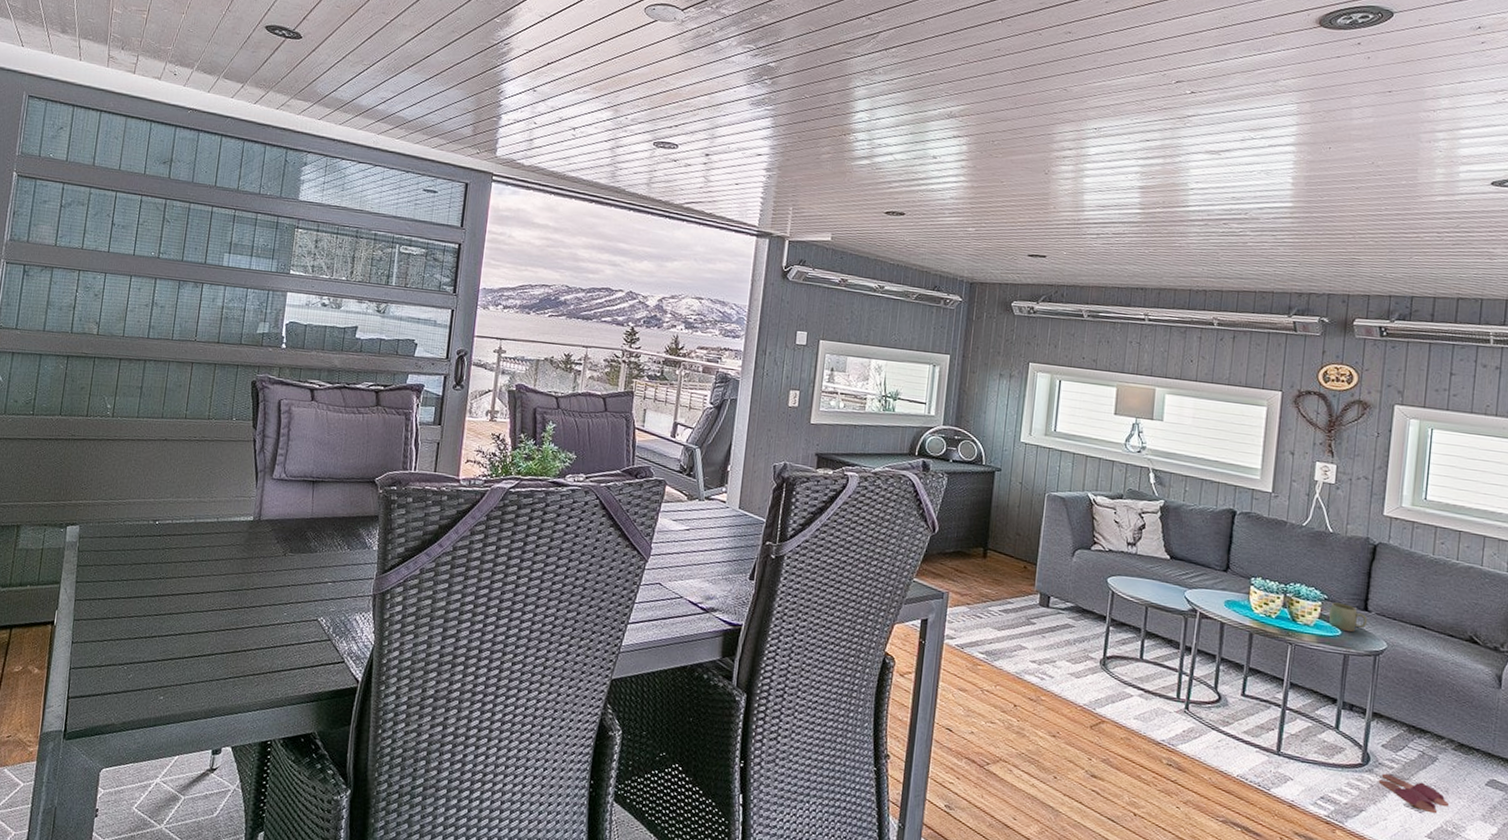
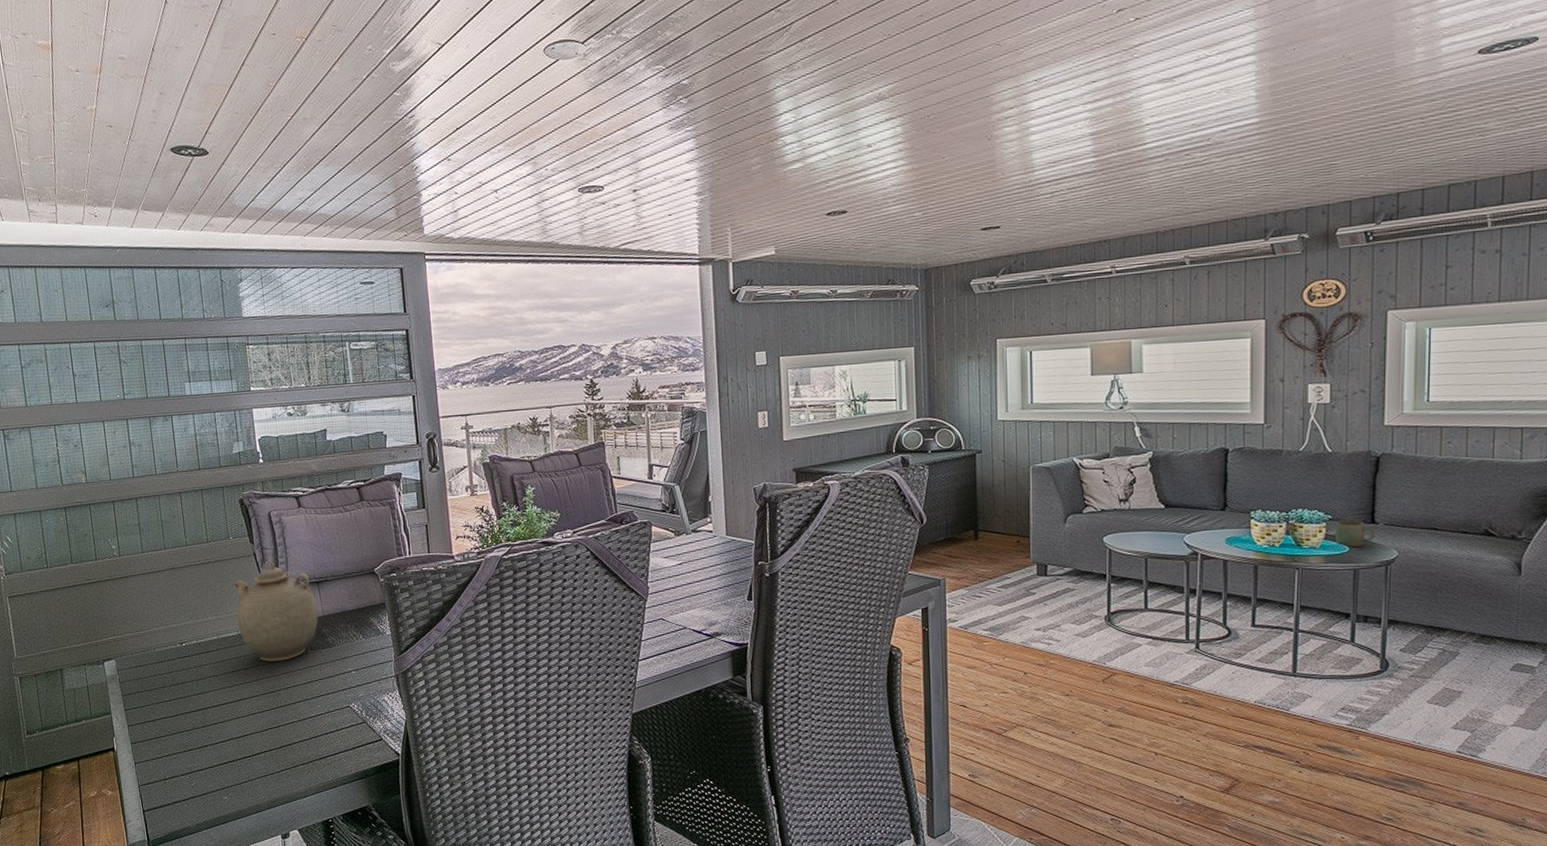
teapot: none [219,449,308,559] -> present [233,560,318,662]
slippers: present [1378,773,1450,814] -> none [1399,675,1474,706]

